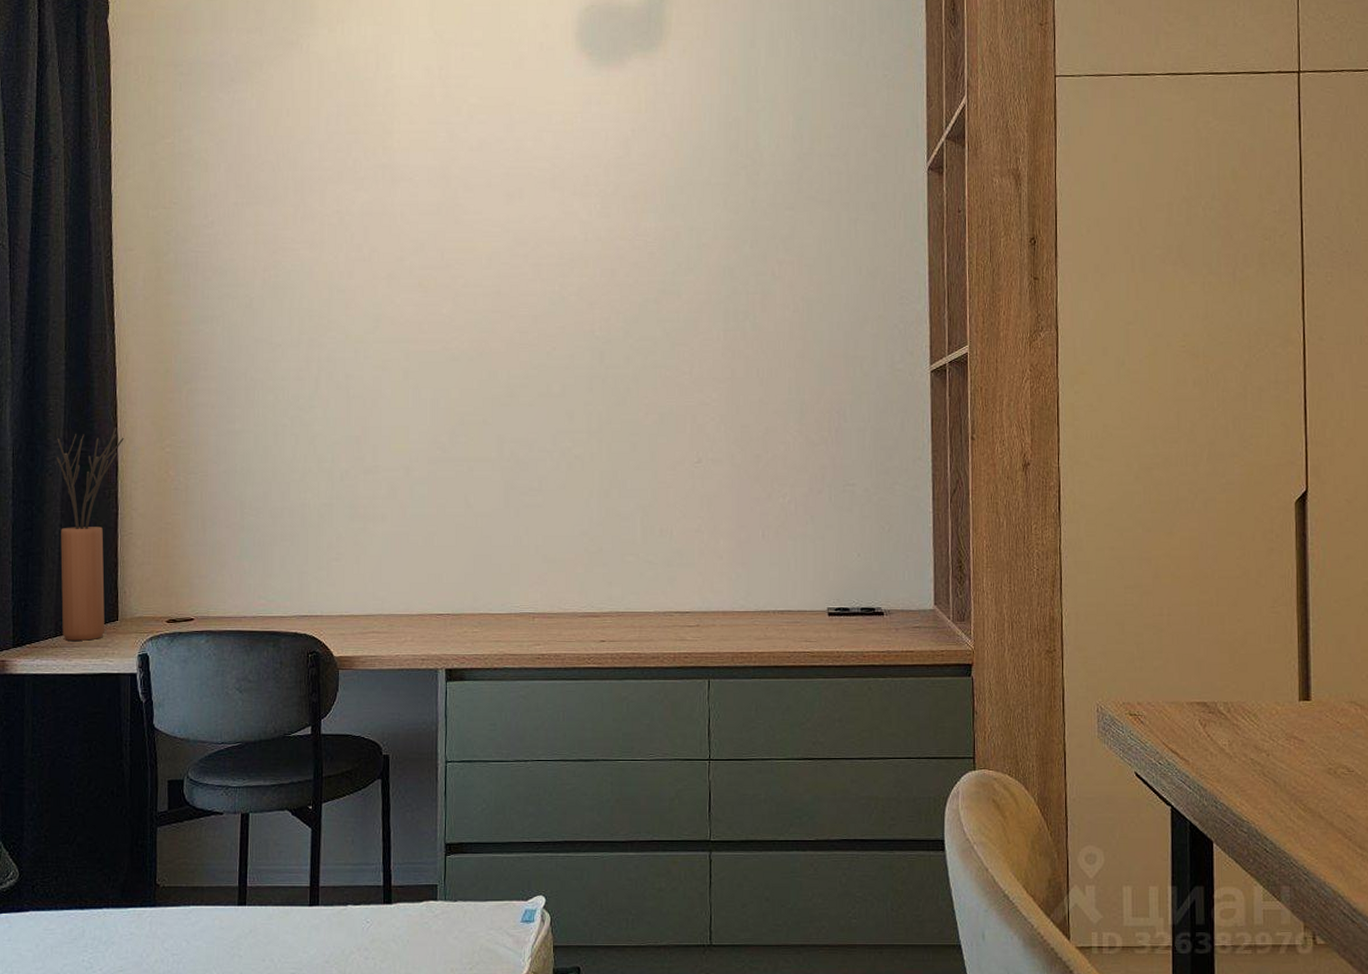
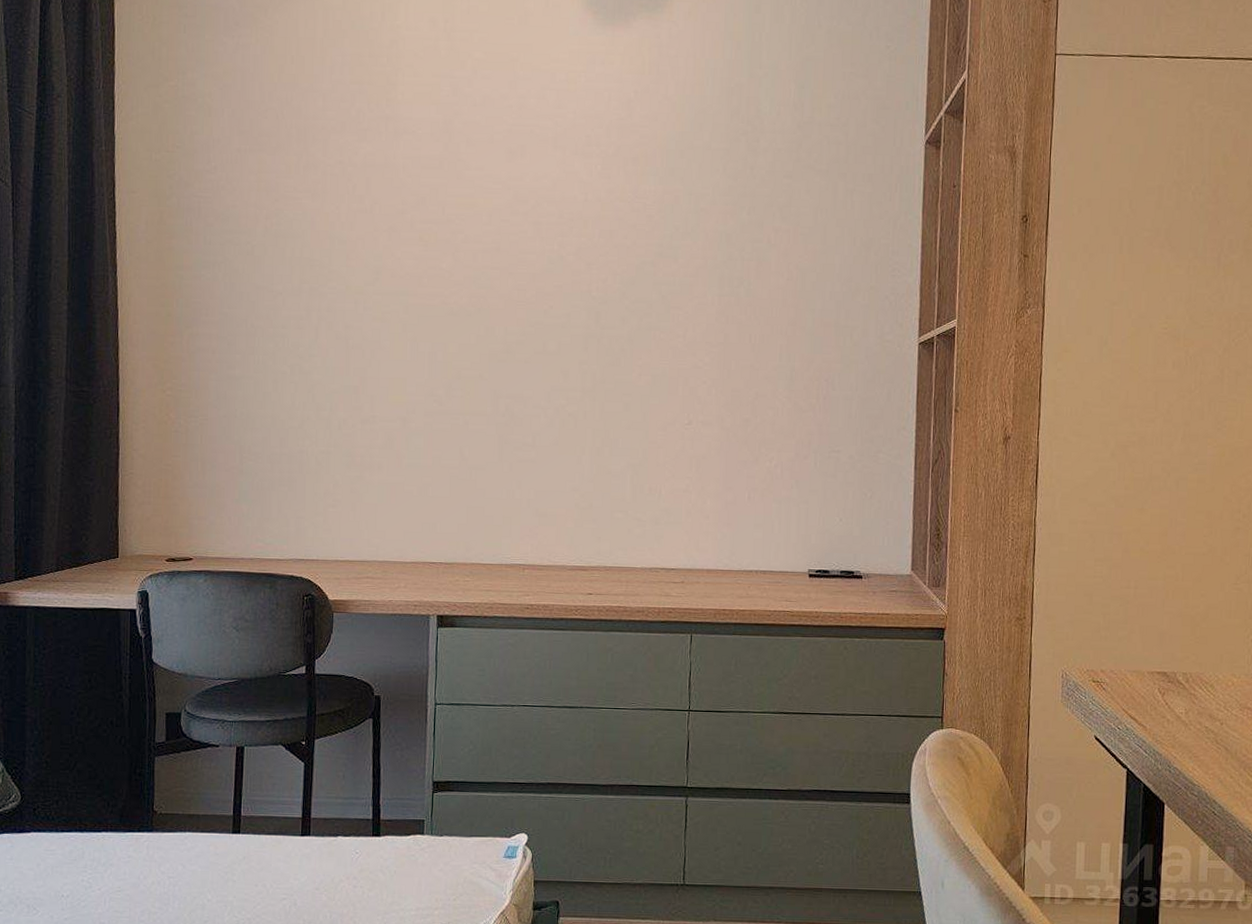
vase: present [56,427,124,641] -> none [58,368,125,576]

